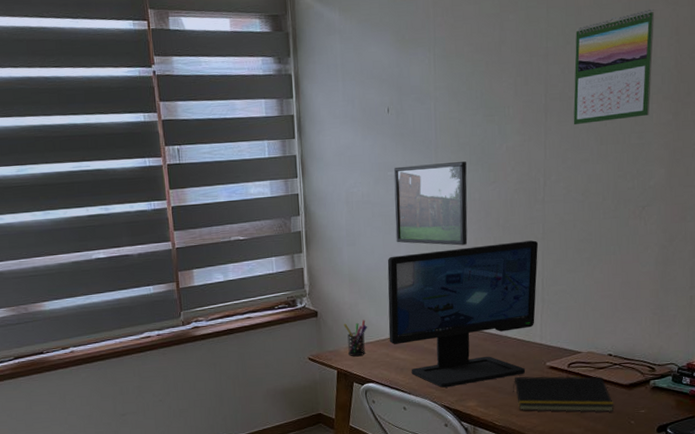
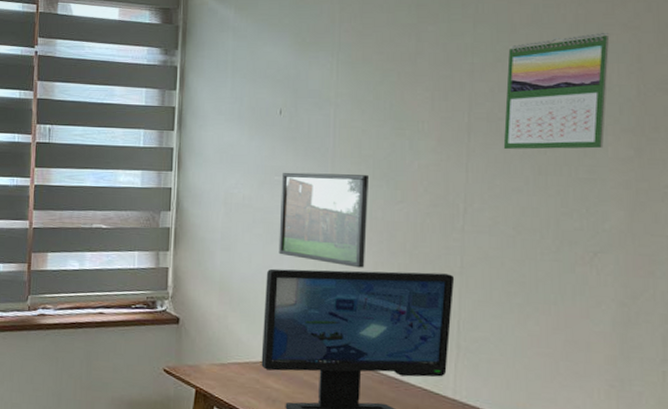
pen holder: present [343,320,367,356] -> none [208,335,236,377]

